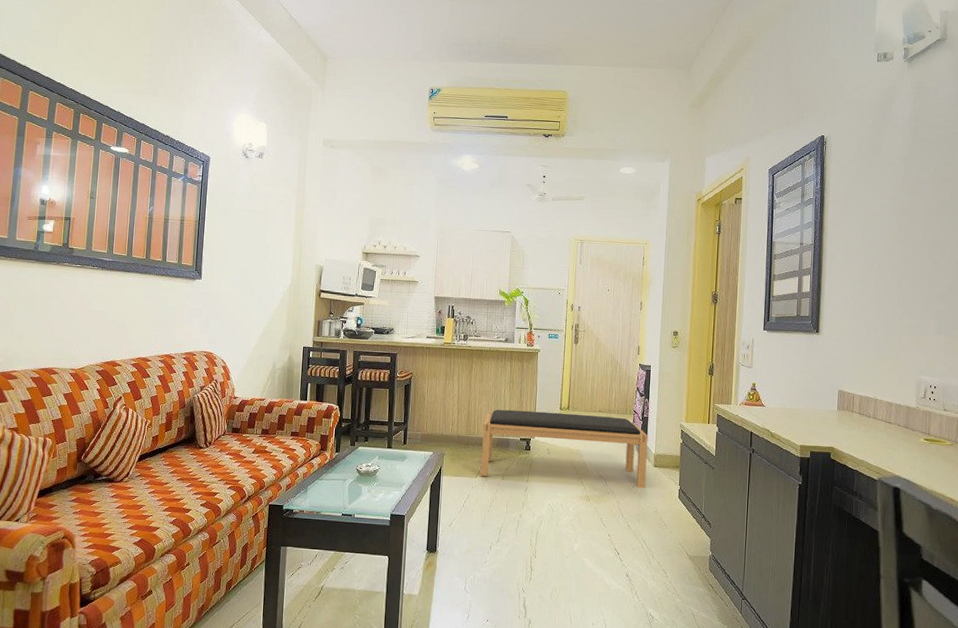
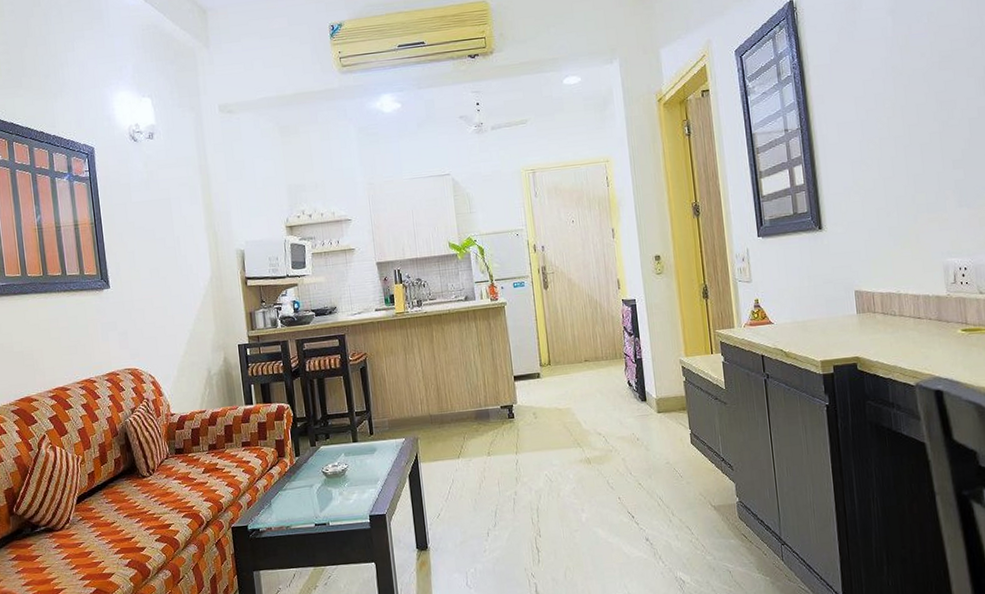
bench: present [481,409,648,488] -> none [455,363,652,457]

